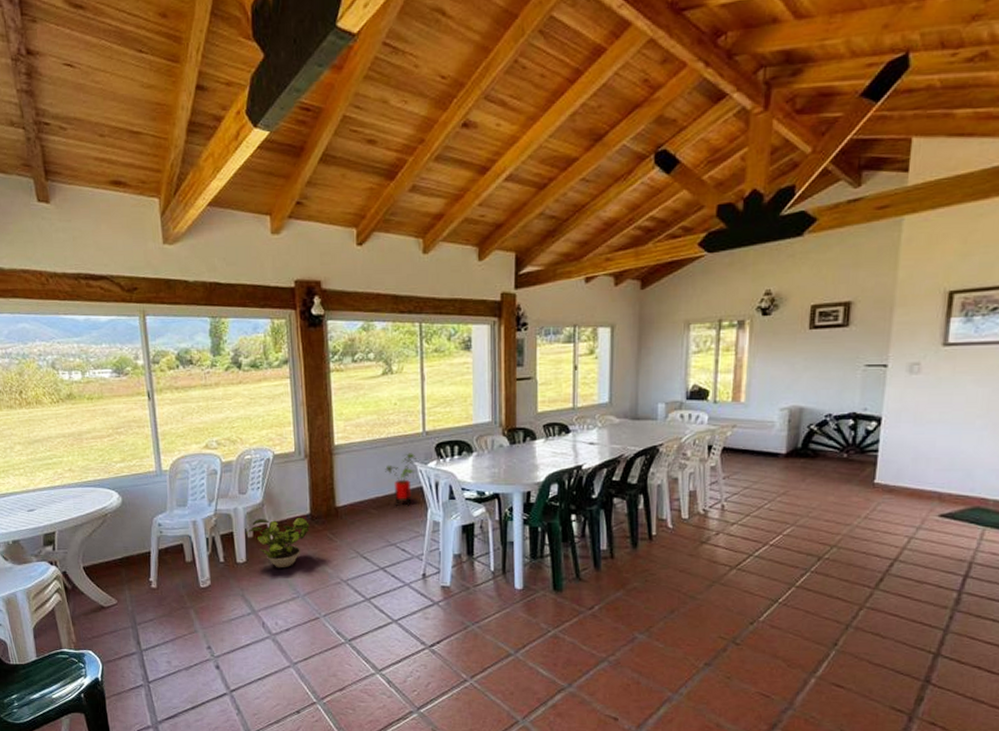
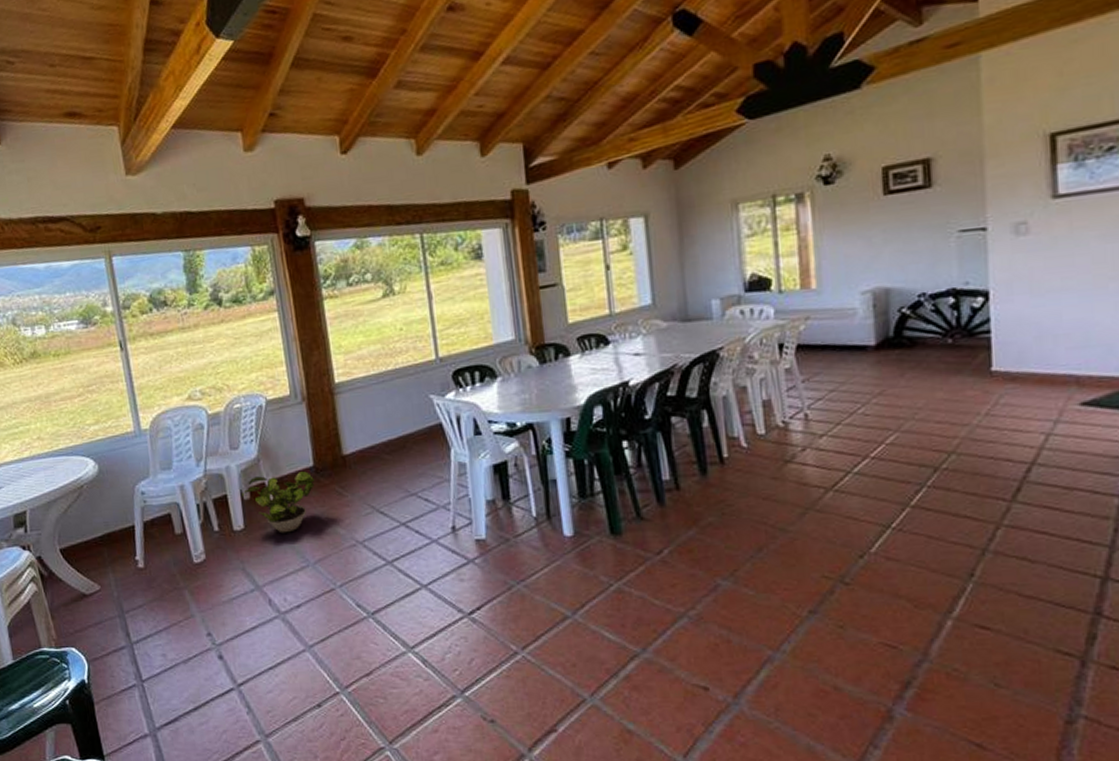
house plant: present [385,453,416,506] -> none [396,384,432,448]

